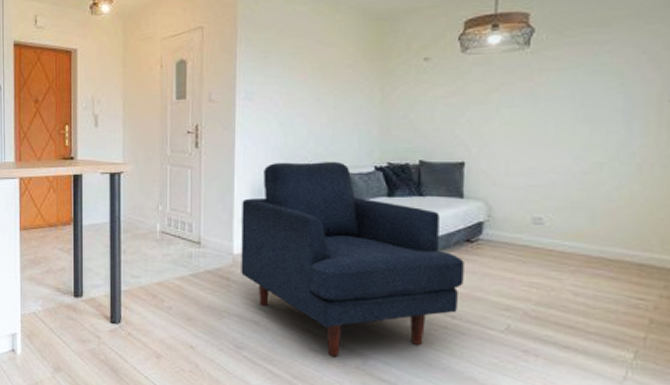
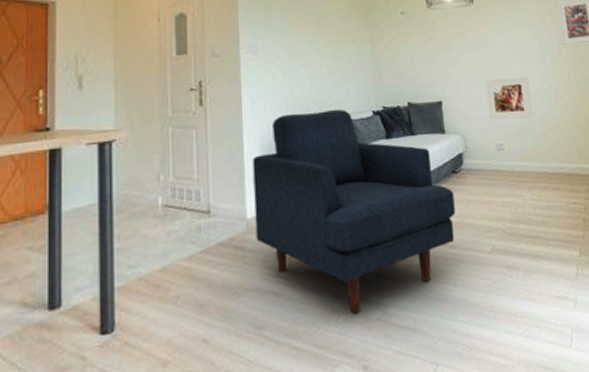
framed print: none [529,141,599,192] -> present [485,77,533,119]

